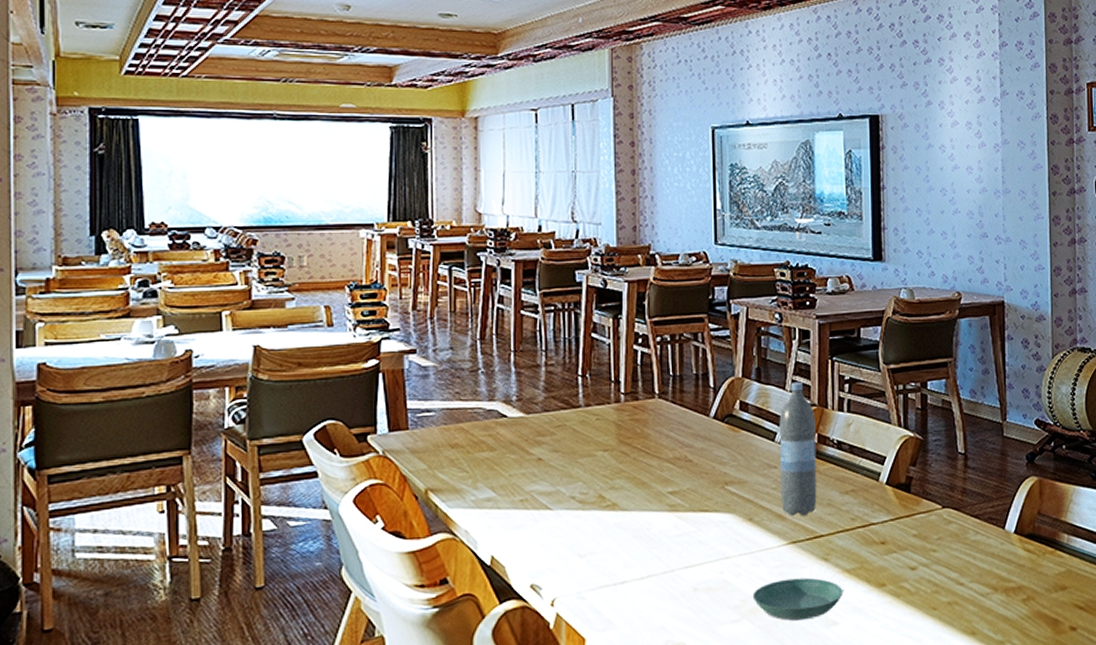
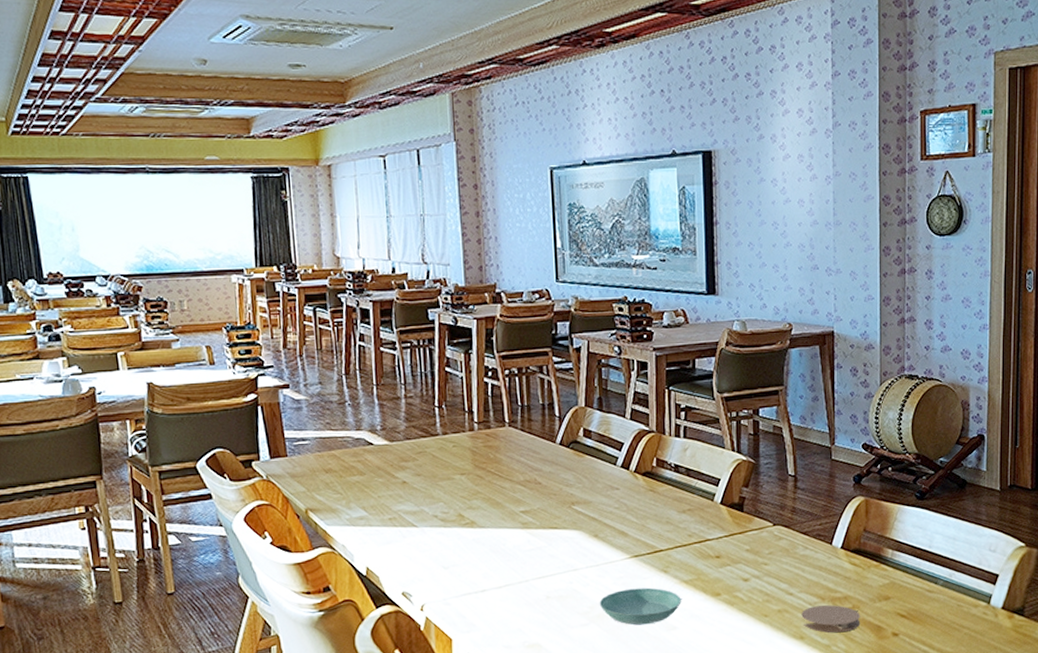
water bottle: present [779,382,817,516] -> none [620,410,657,533]
coaster: none [973,596,1036,628] -> present [801,605,861,633]

